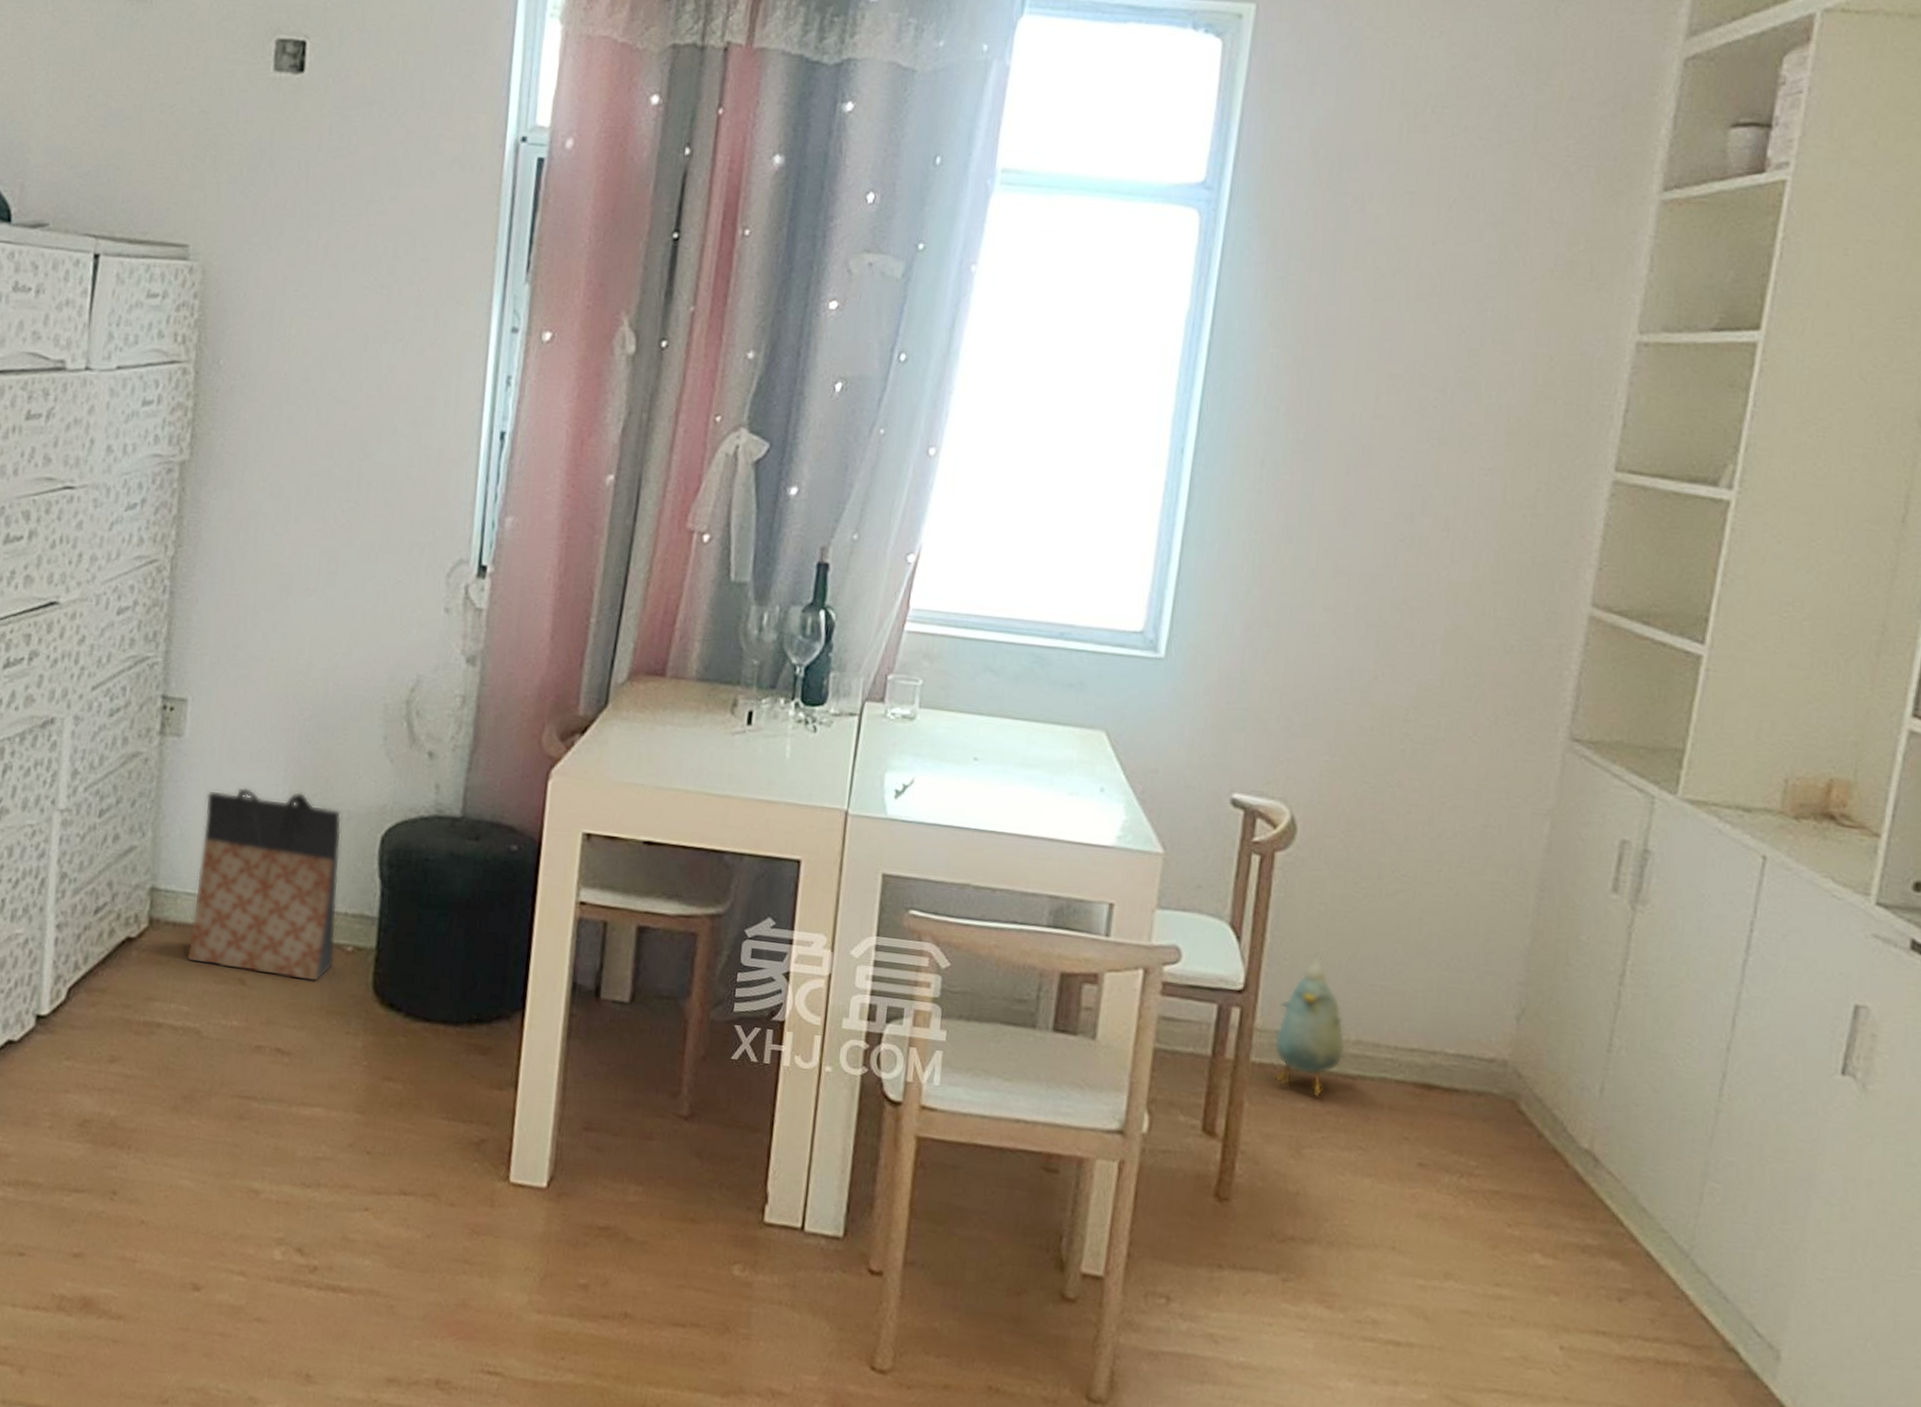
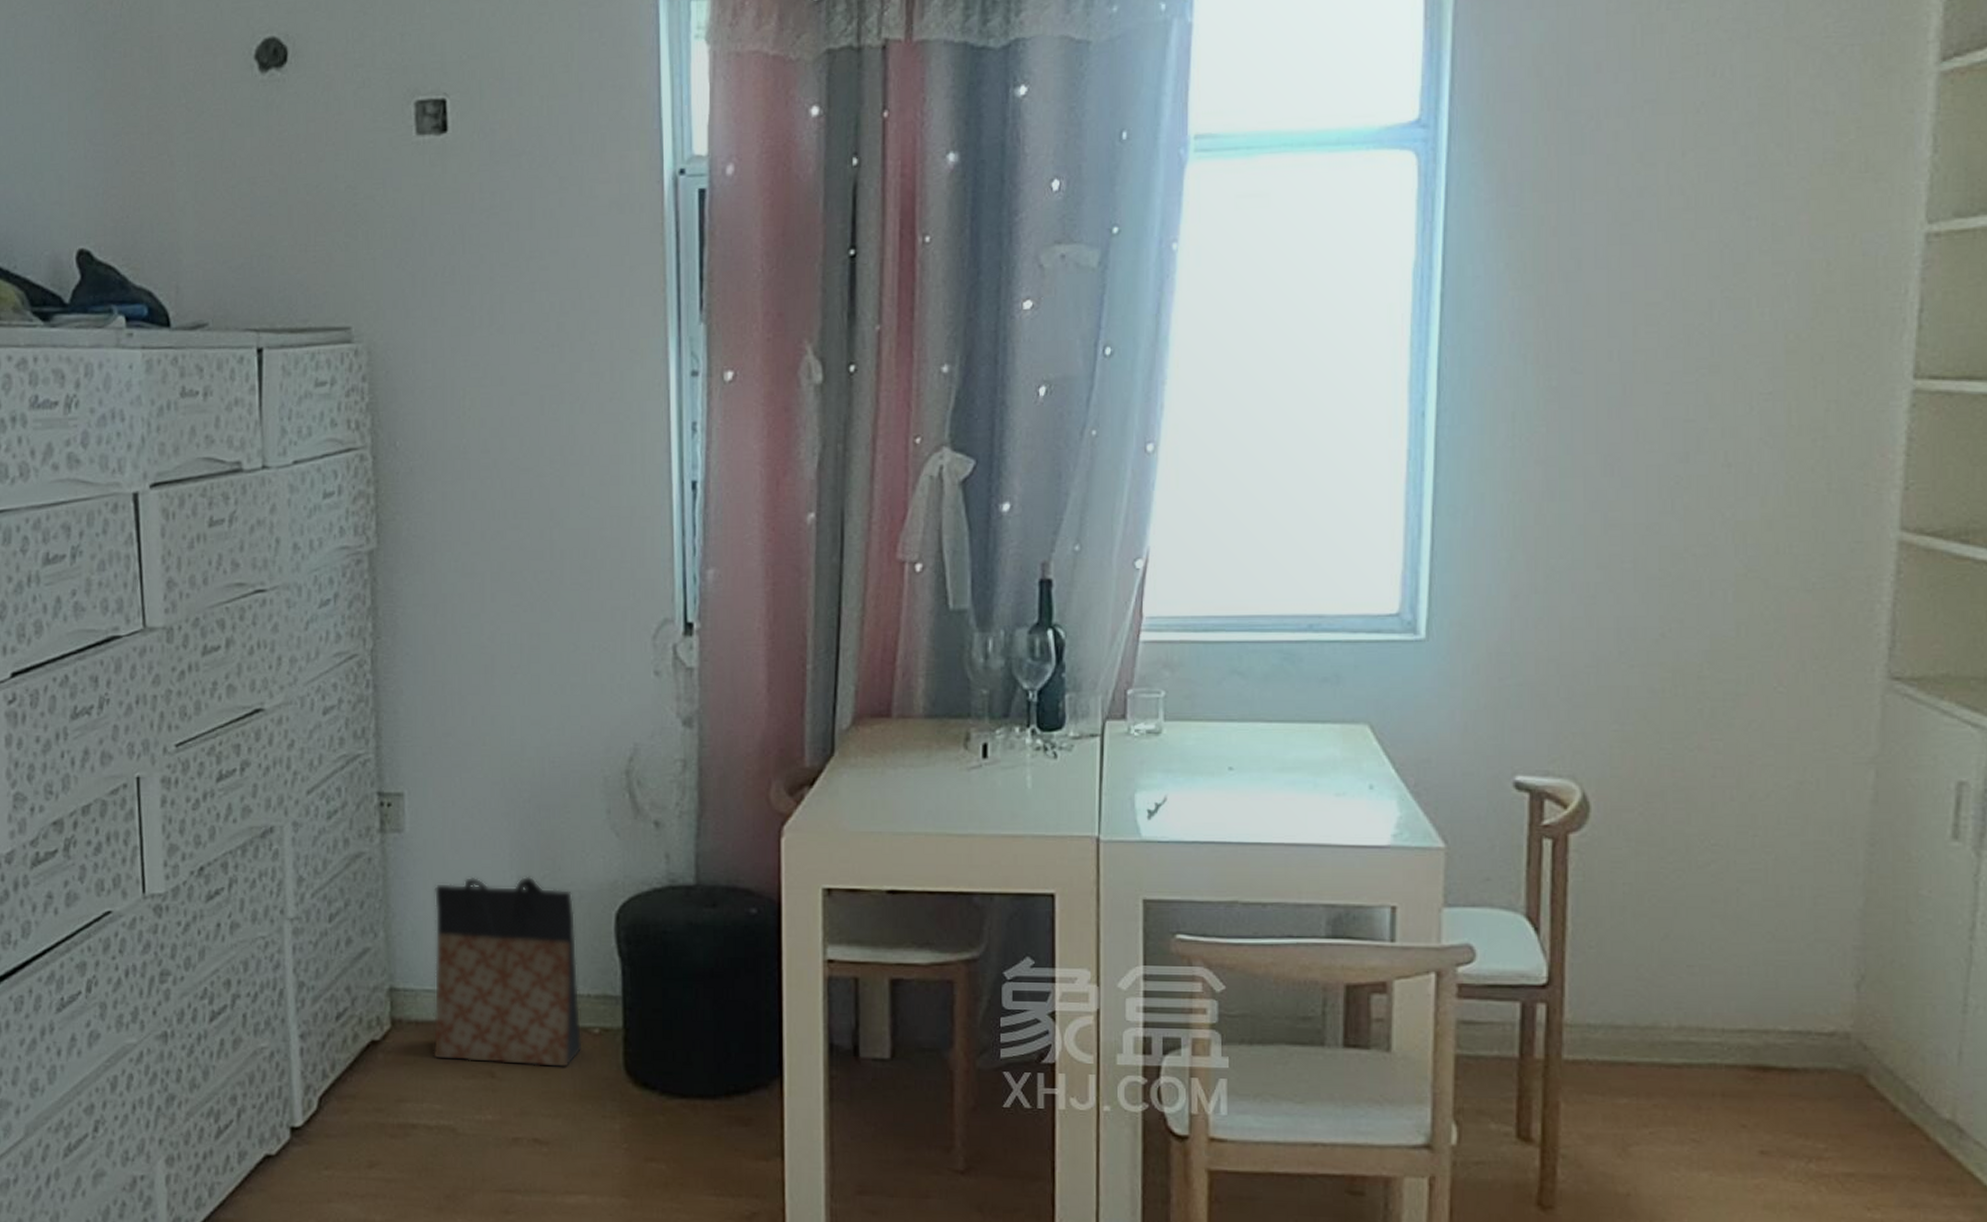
plush toy: present [1274,946,1346,1097] -> none [1588,929,1666,1091]

